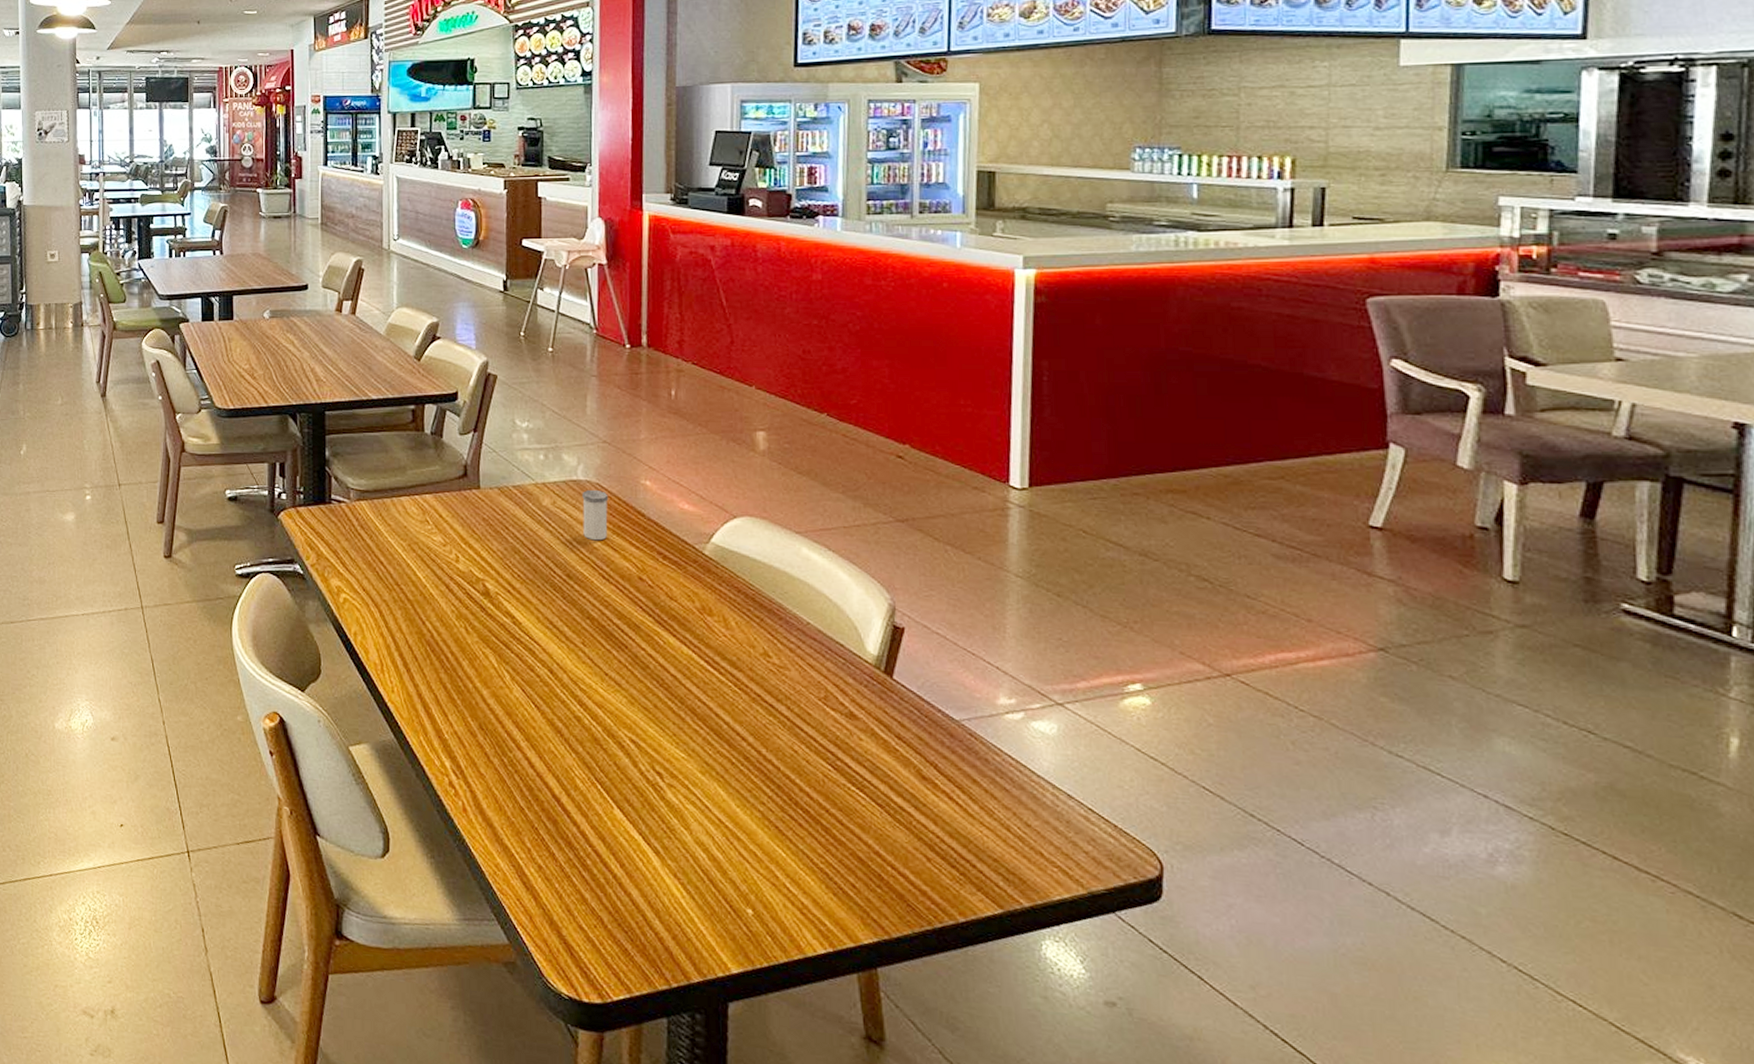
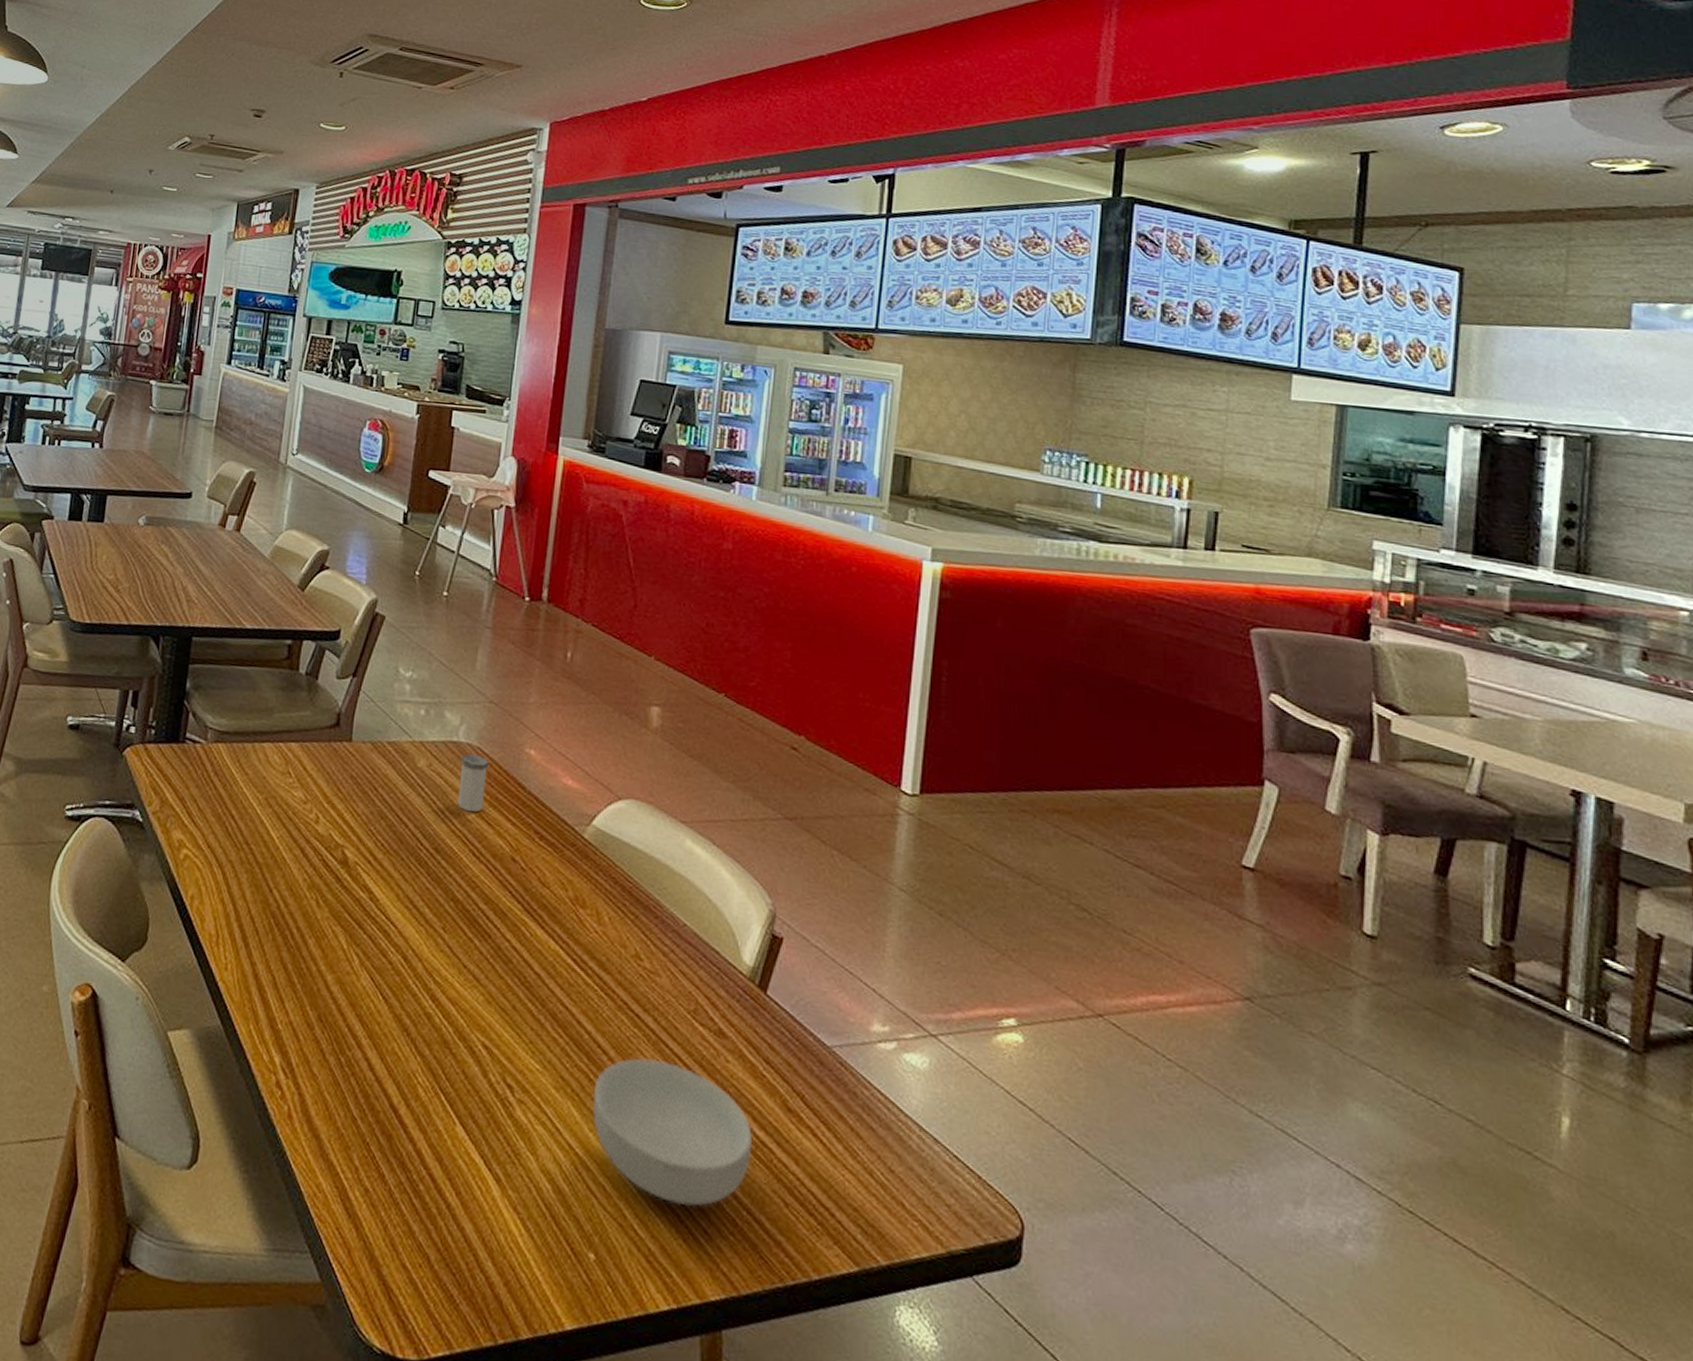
cereal bowl: none [736,741,891,865] -> present [593,1057,753,1206]

